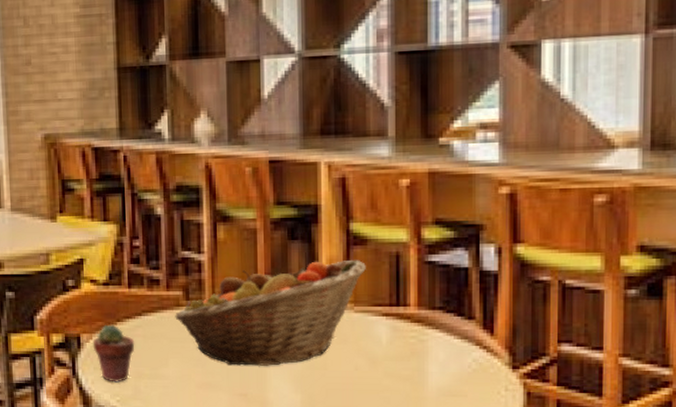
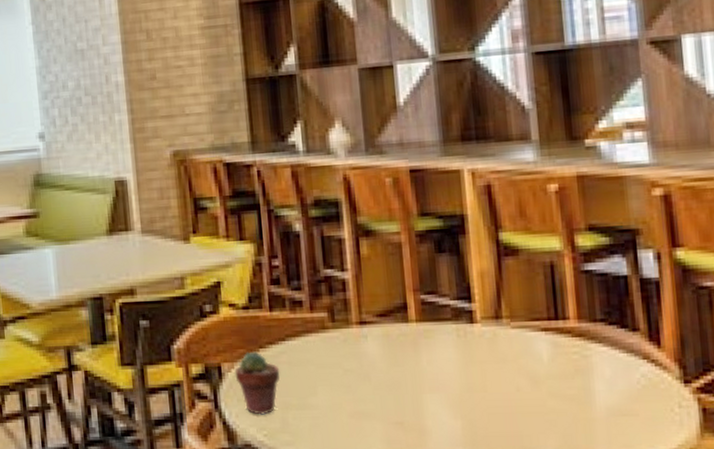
fruit basket: present [175,259,366,366] -> none [321,271,520,391]

